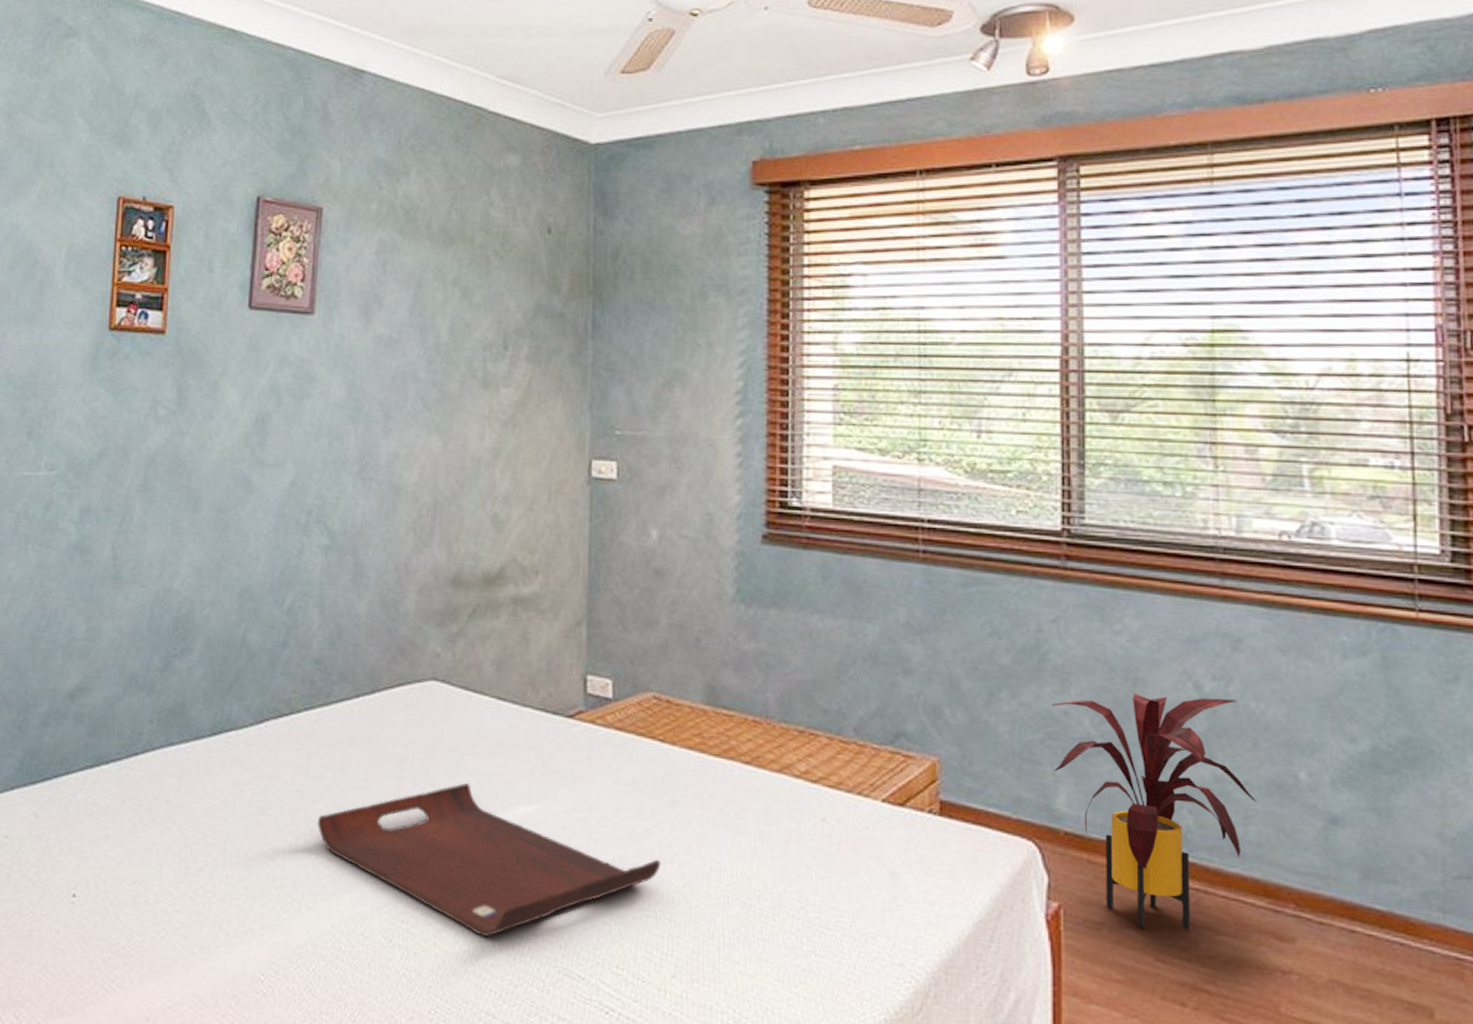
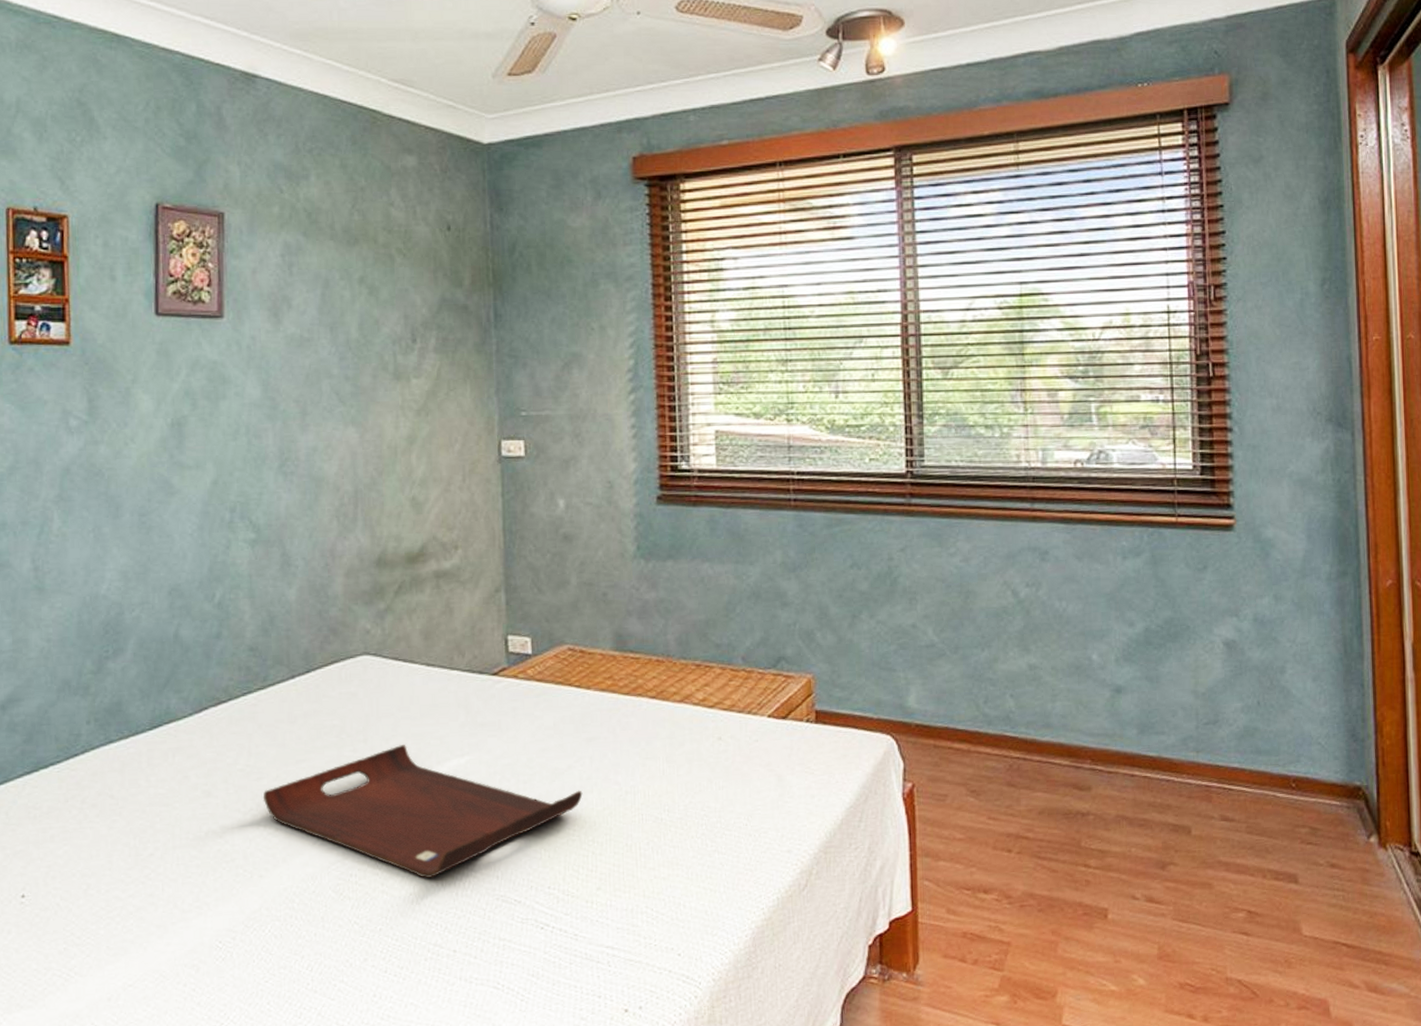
house plant: present [1052,694,1257,929] -> none [902,601,1062,795]

